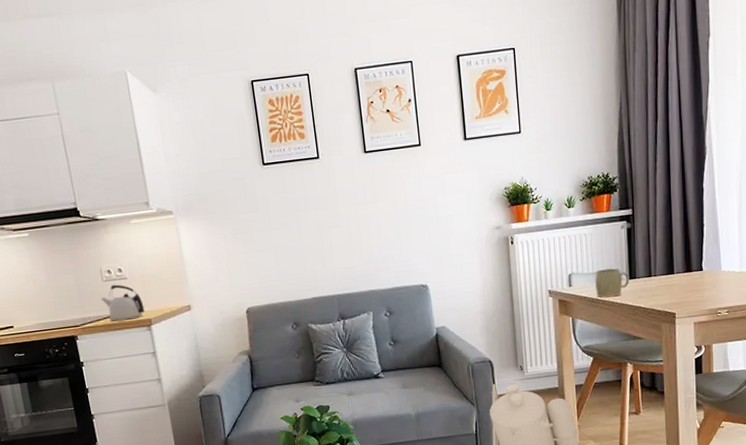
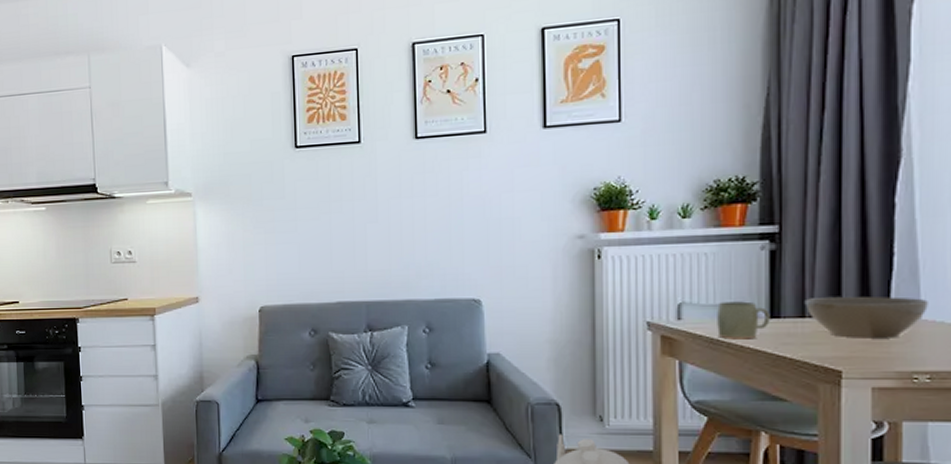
kettle: present [101,284,145,322] -> none [107,267,150,308]
bowl: none [650,256,725,289] -> present [804,296,928,339]

